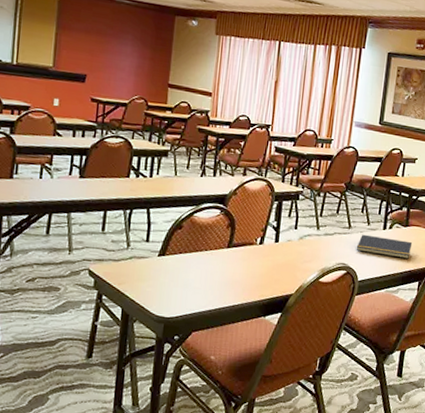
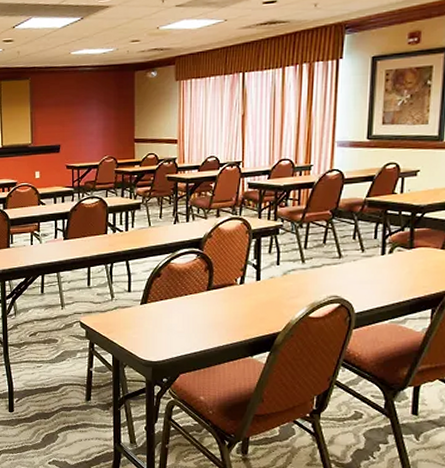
notepad: present [356,234,413,259] -> none [349,262,421,284]

